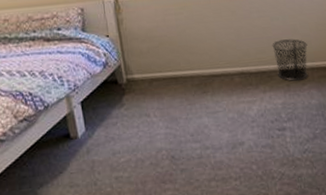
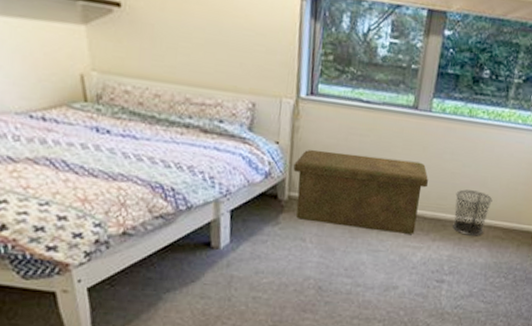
storage bench: none [125,25,245,98] -> present [293,150,428,234]

